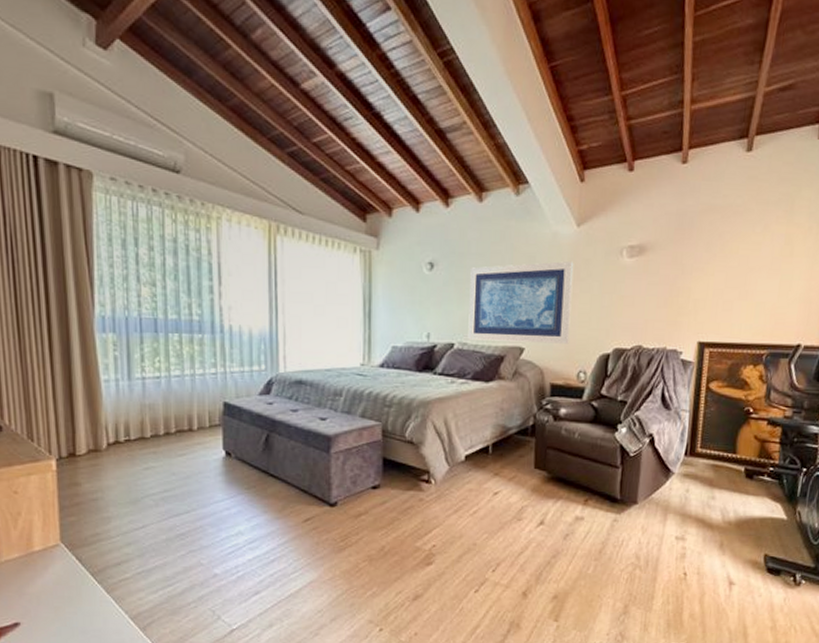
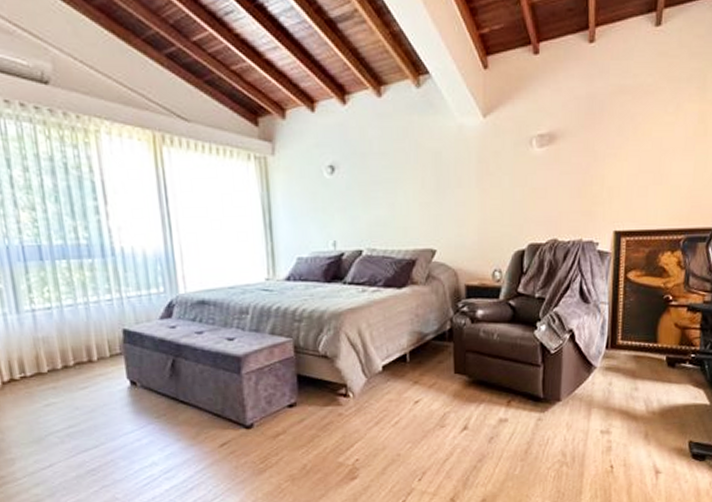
wall art: present [468,260,574,344] -> none [374,154,482,245]

